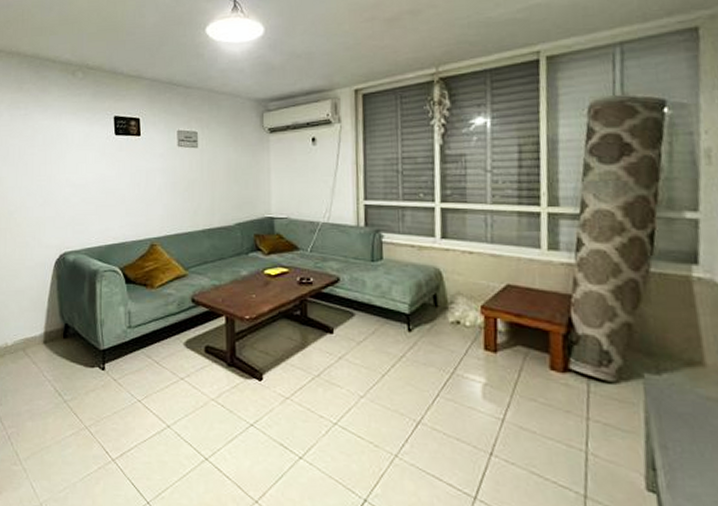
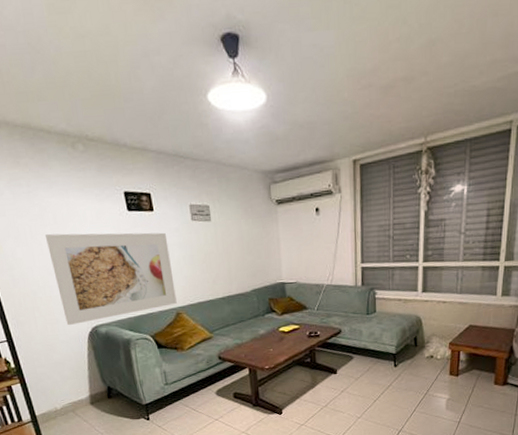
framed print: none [32,155,152,251] -> present [45,232,177,326]

